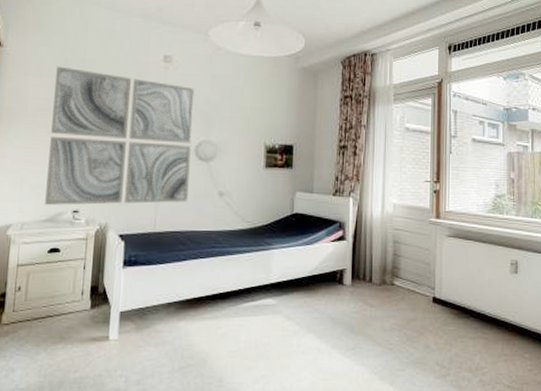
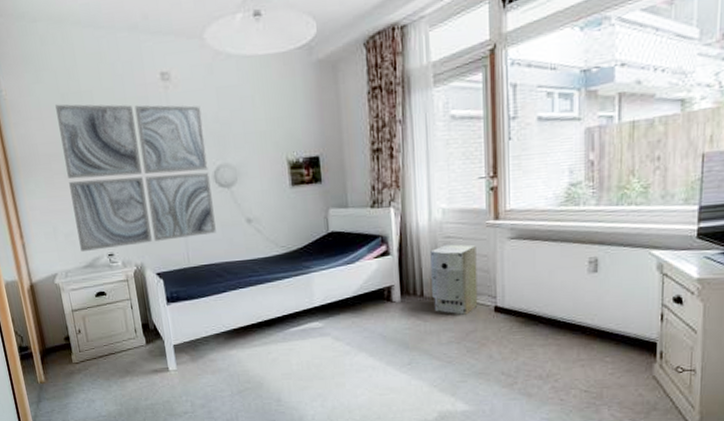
air purifier: none [380,236,420,303] -> present [430,244,478,315]

